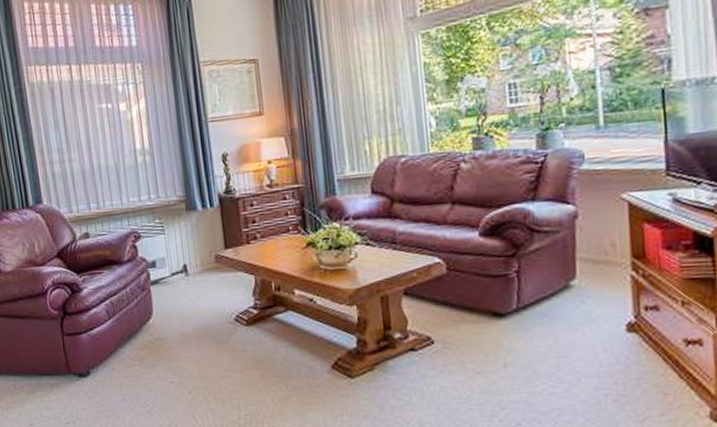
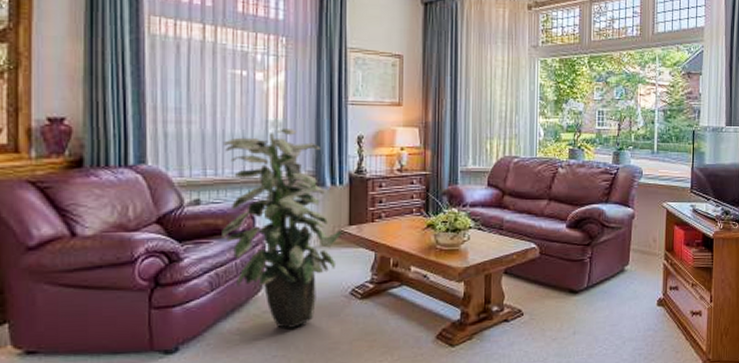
indoor plant: none [101,155,220,355] -> present [222,129,343,328]

